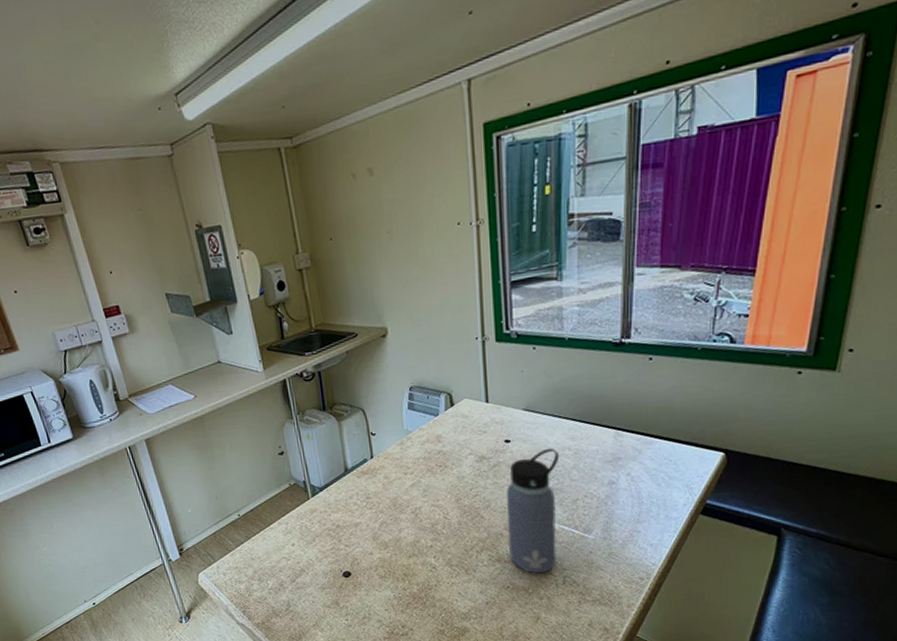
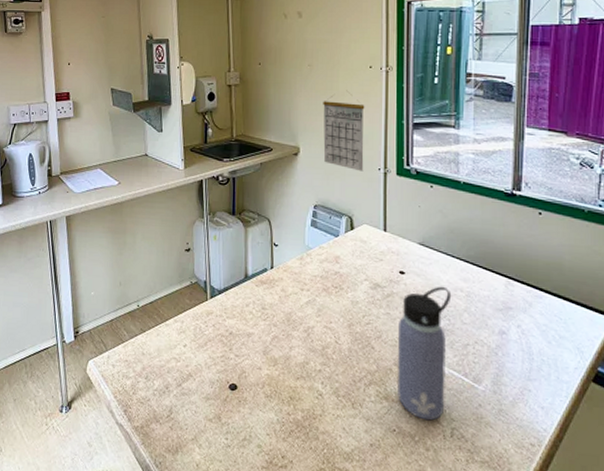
calendar: none [408,254,460,344] -> present [323,90,365,172]

